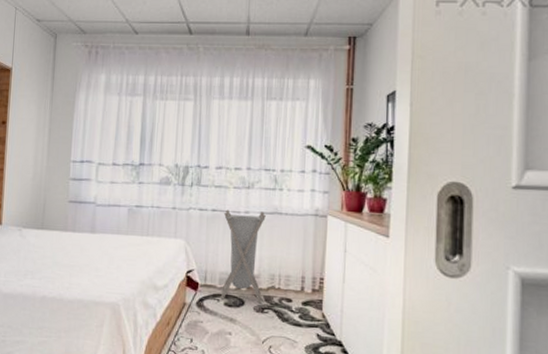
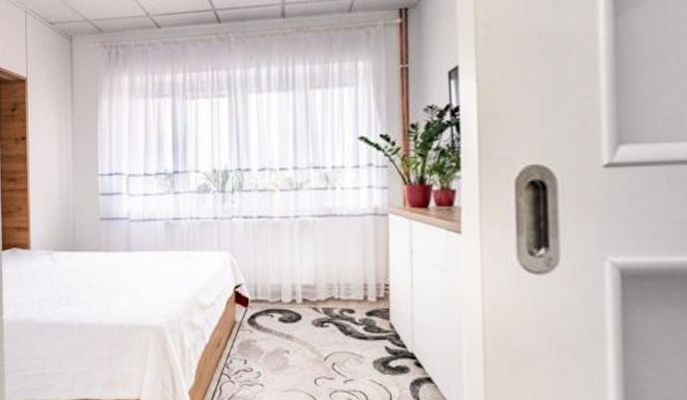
laundry hamper: present [220,209,266,304] -> none [271,215,322,317]

